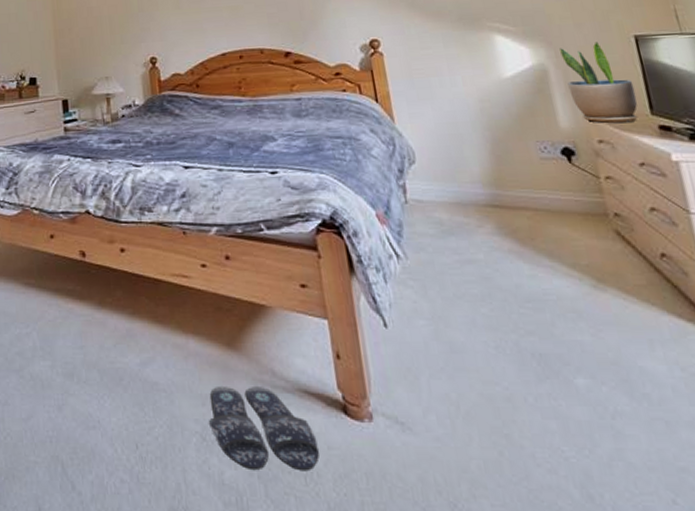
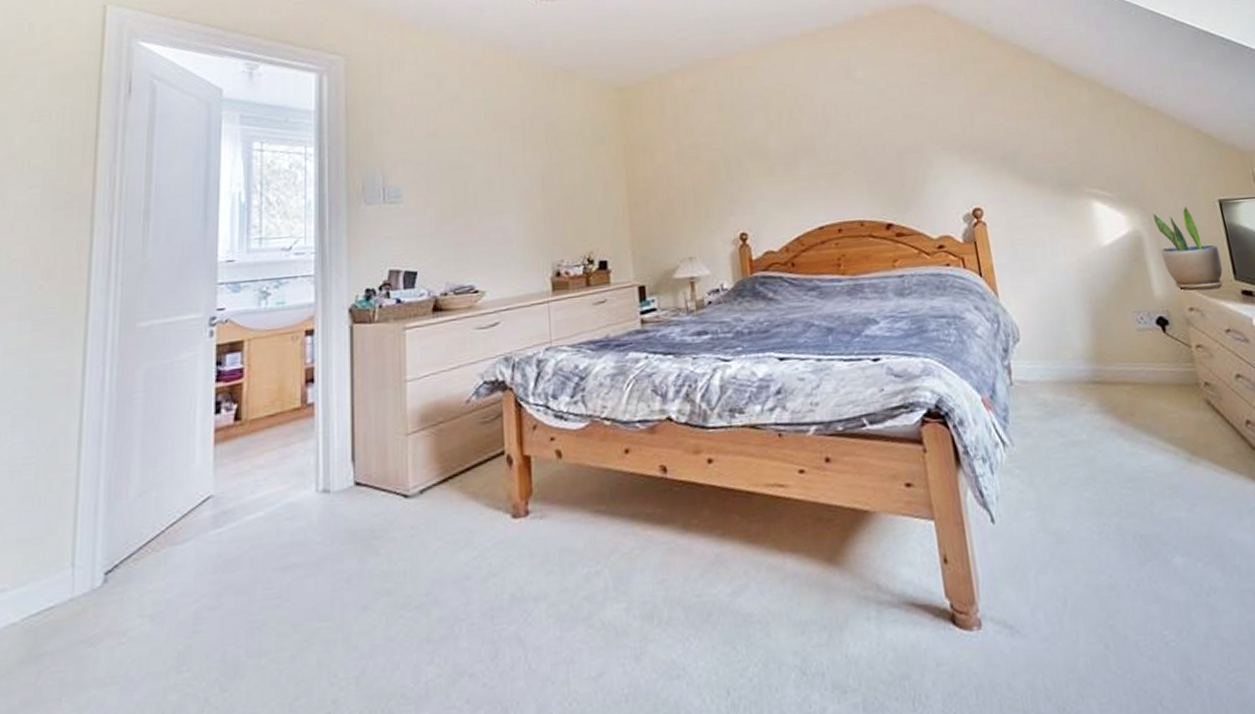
slippers: present [209,387,319,471] -> none [809,604,928,701]

